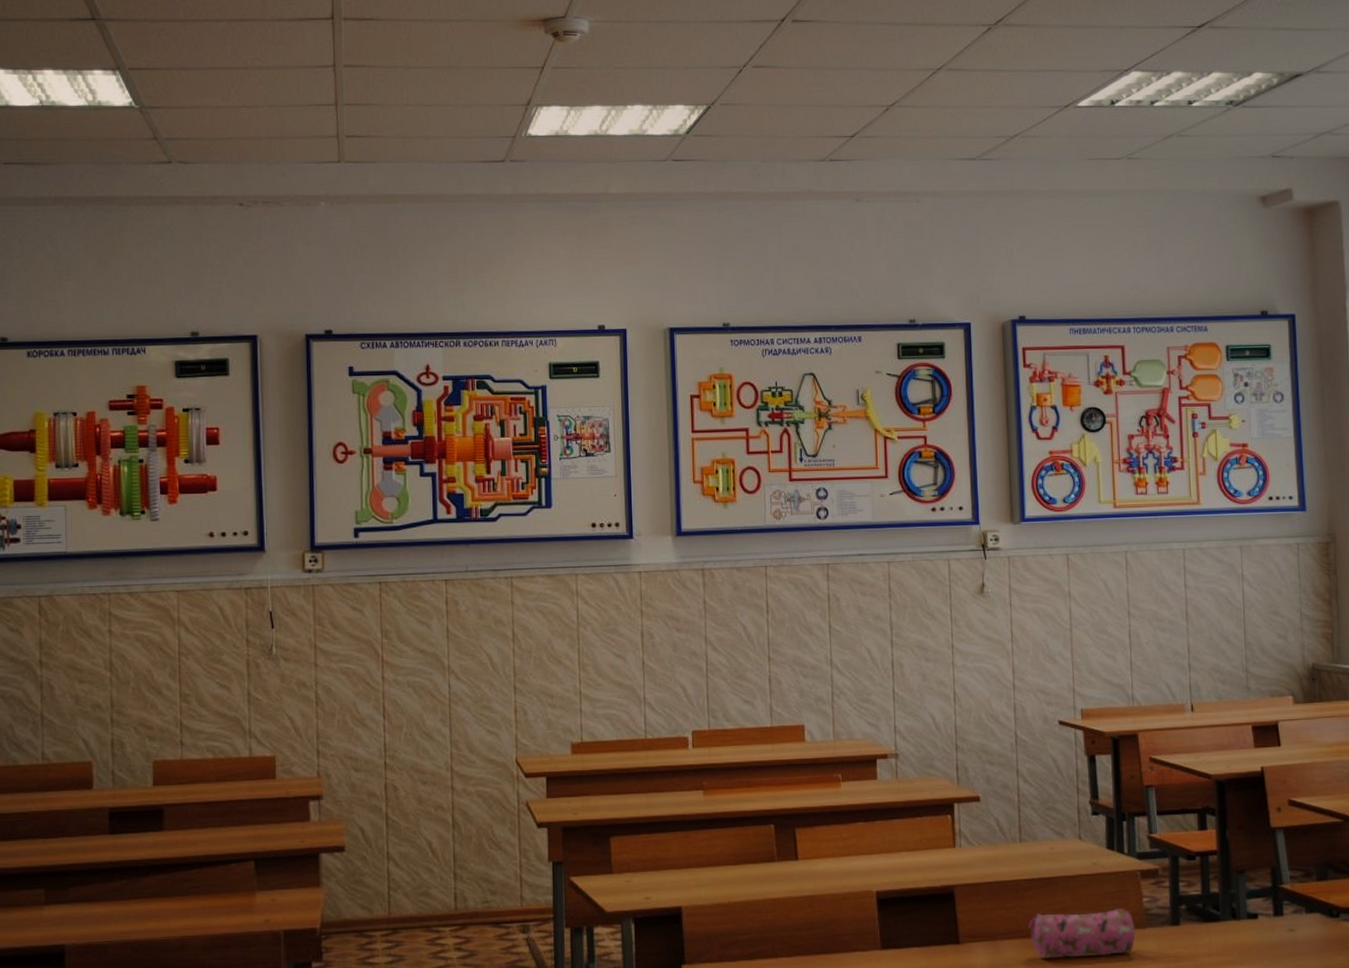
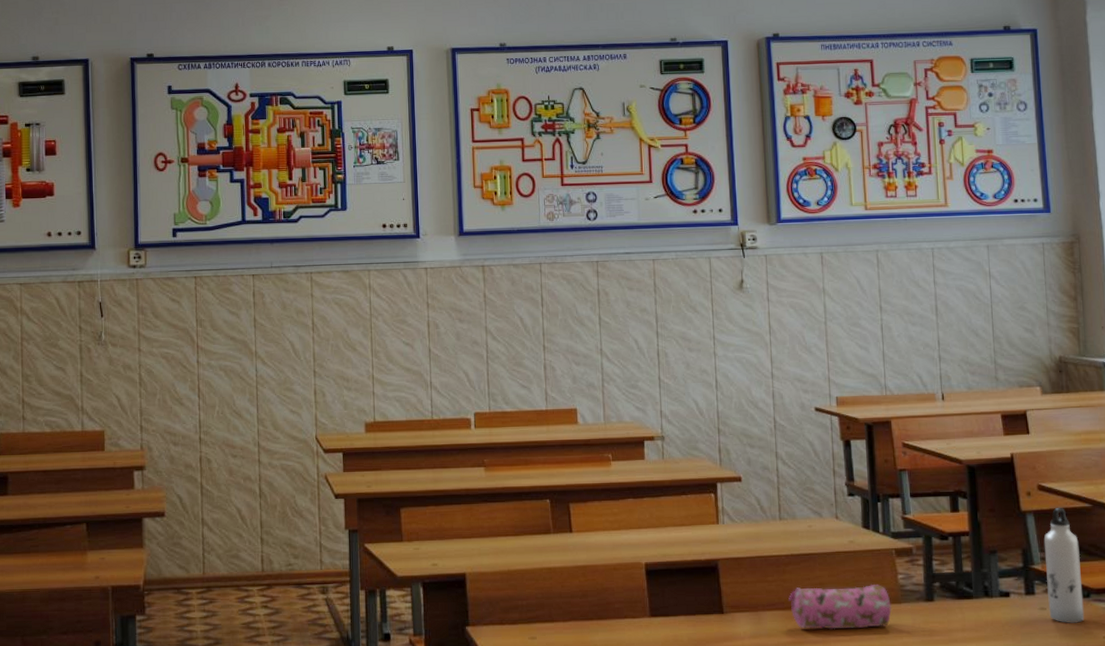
water bottle: none [1293,823,1334,945] -> present [1043,507,1085,623]

